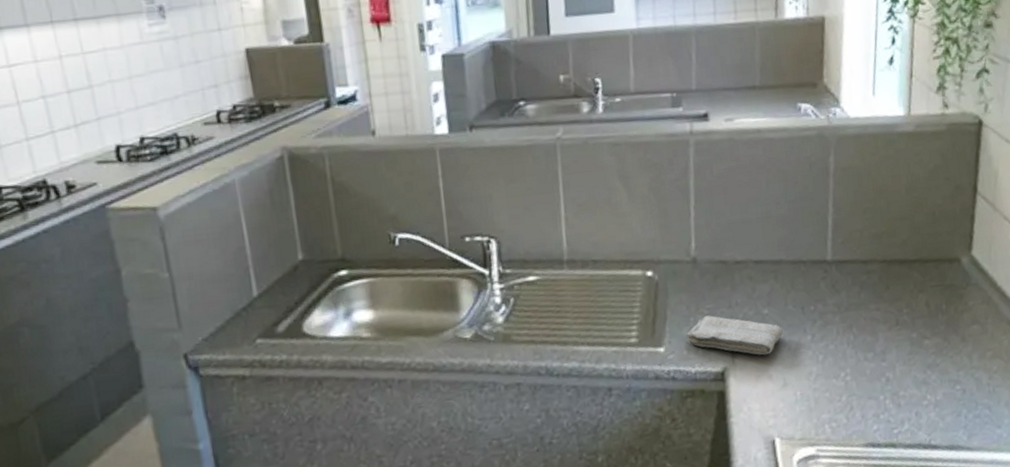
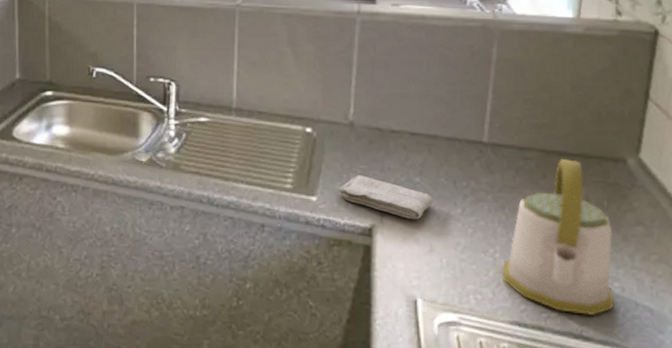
kettle: none [854,265,958,425] -> present [502,158,615,316]

